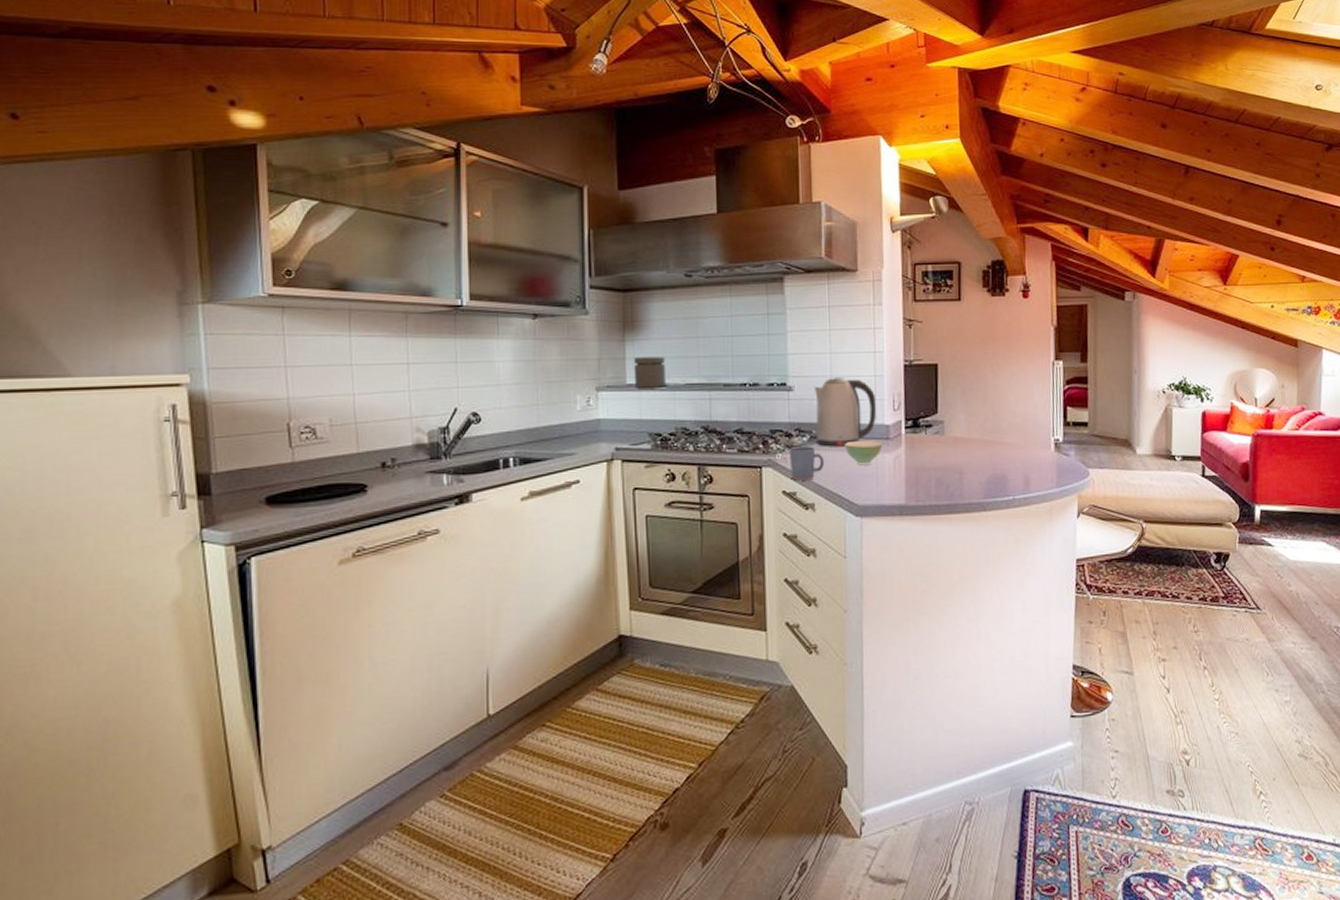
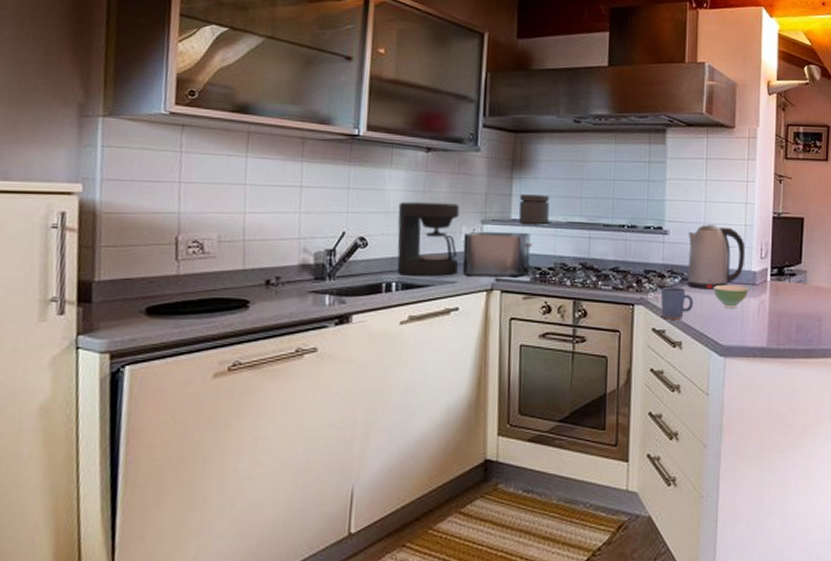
coffee maker: none [509,371,577,450] -> present [397,202,460,276]
toaster: none [579,397,652,447] -> present [462,231,533,278]

